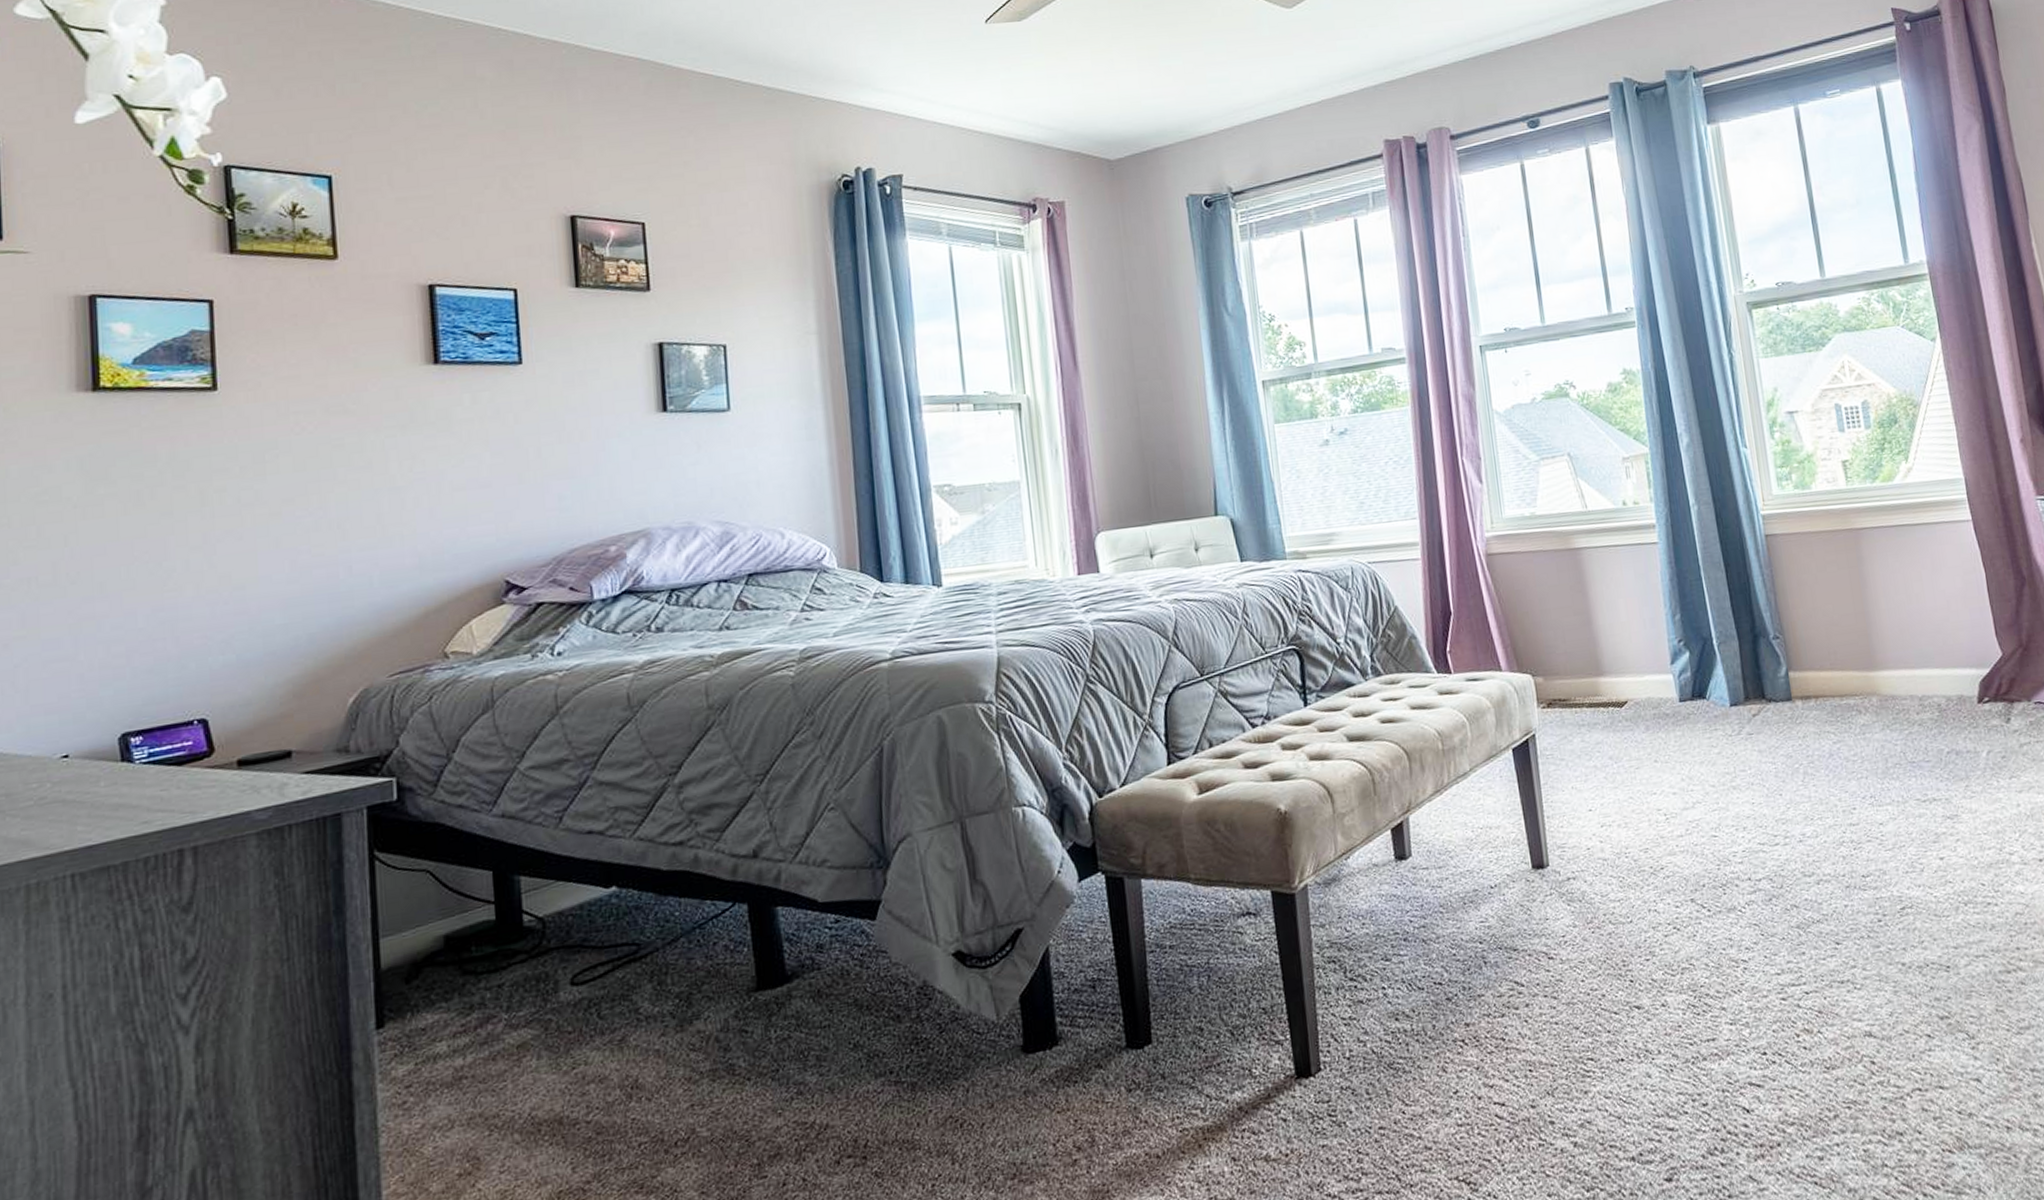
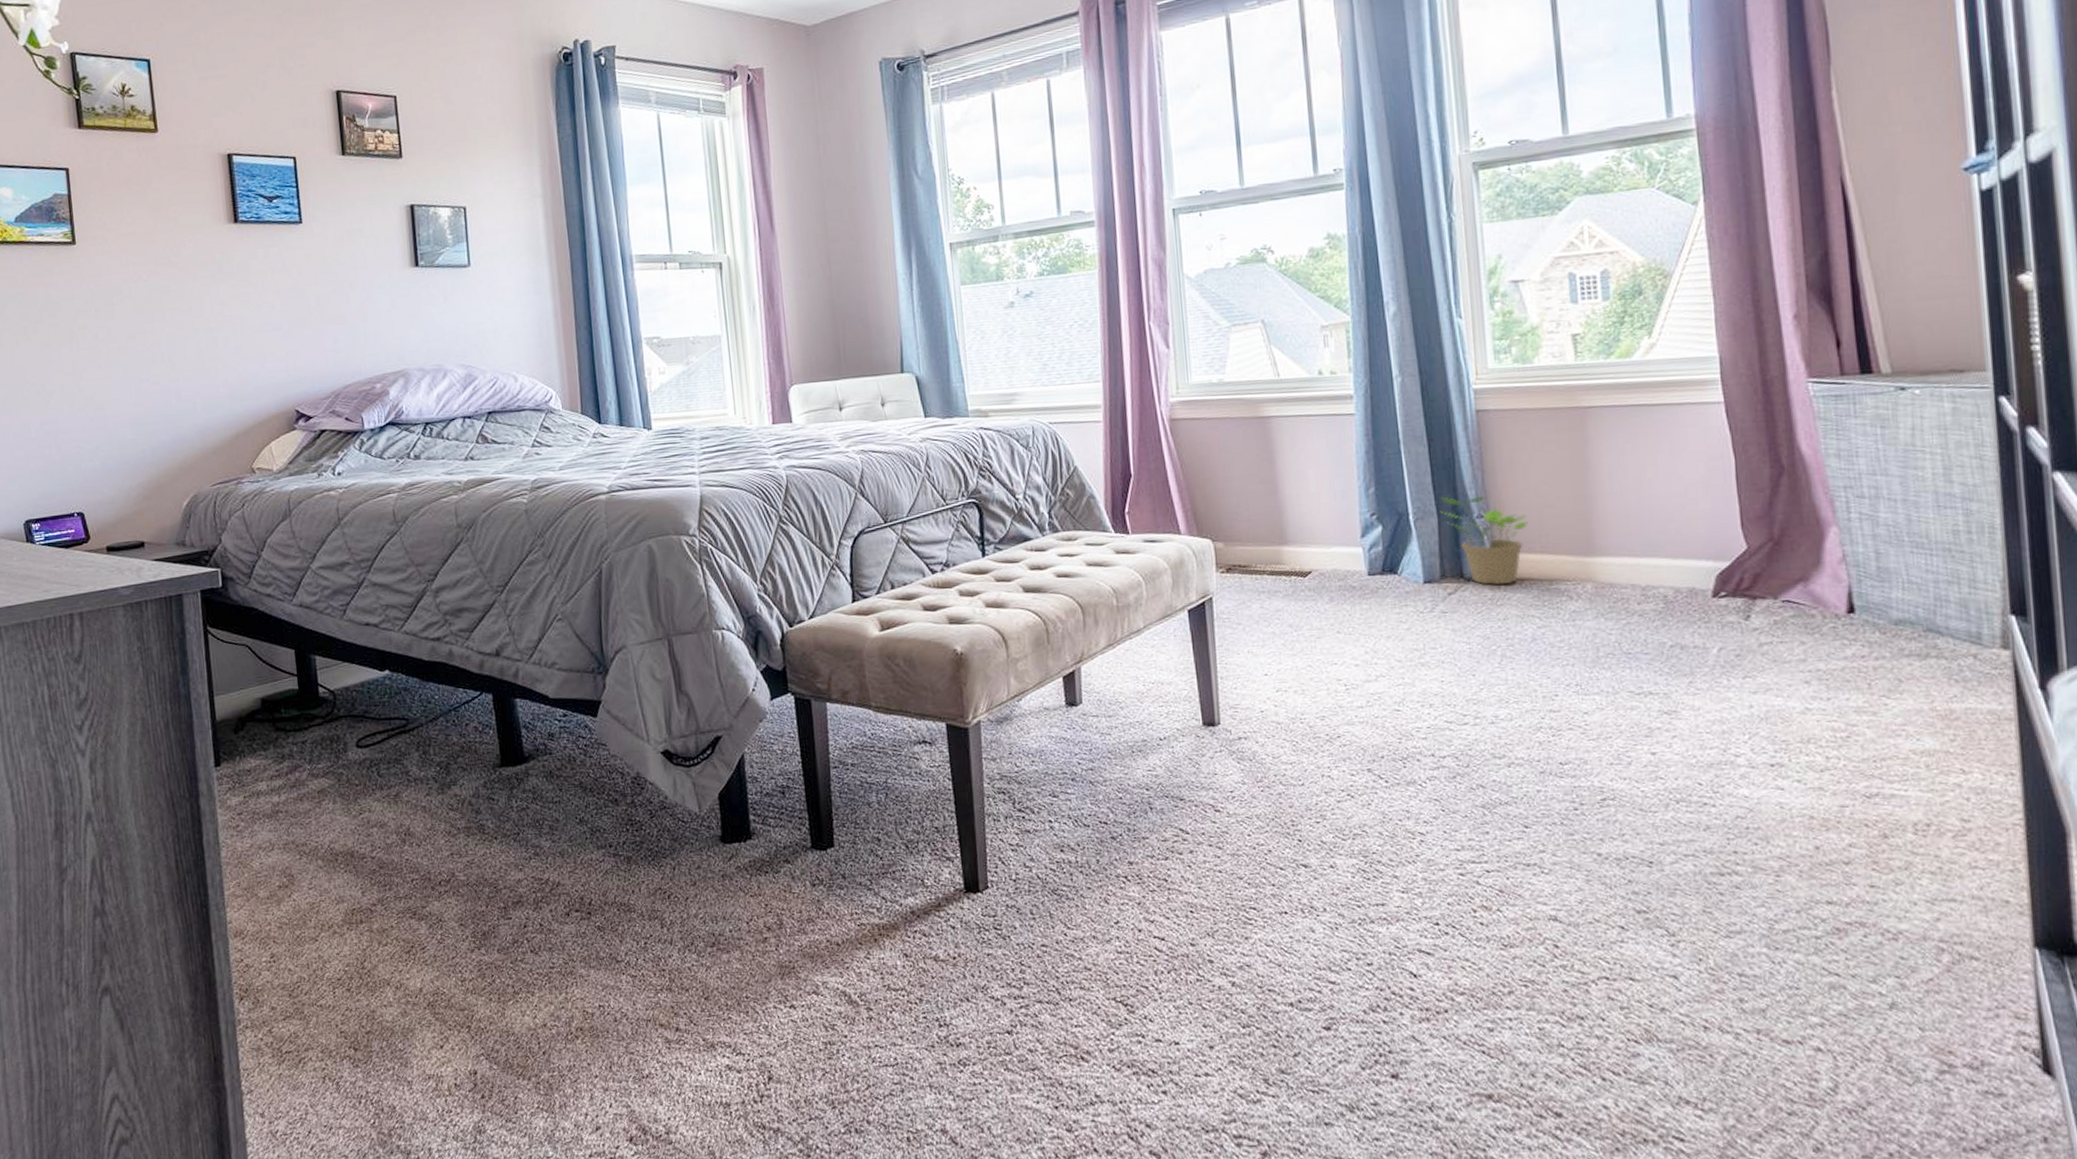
potted plant: none [1739,617,1818,704] -> present [1440,496,1528,585]

